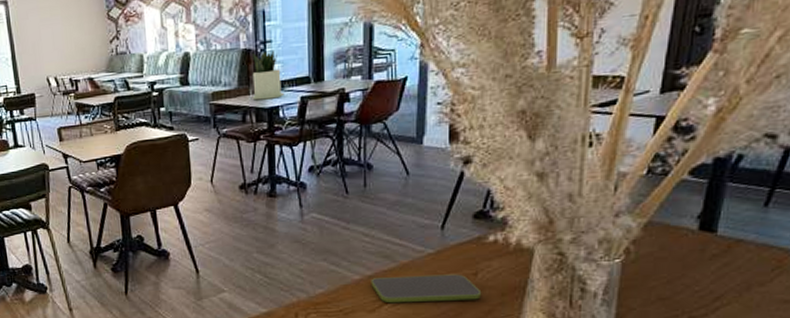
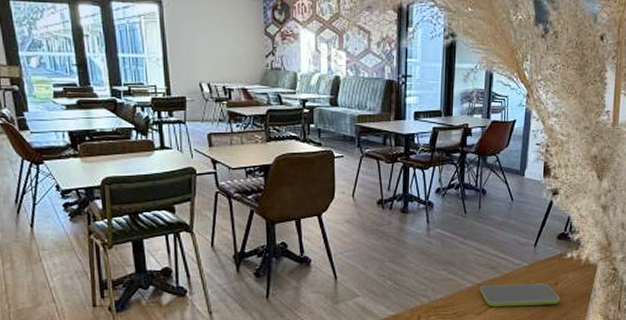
planter: present [252,50,285,101] -> none [392,84,420,127]

